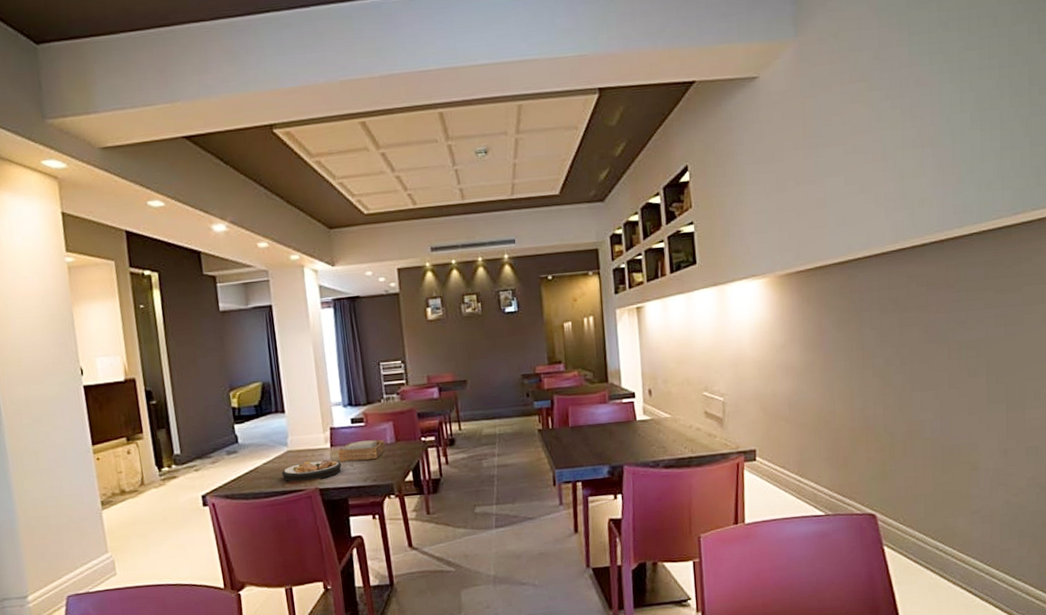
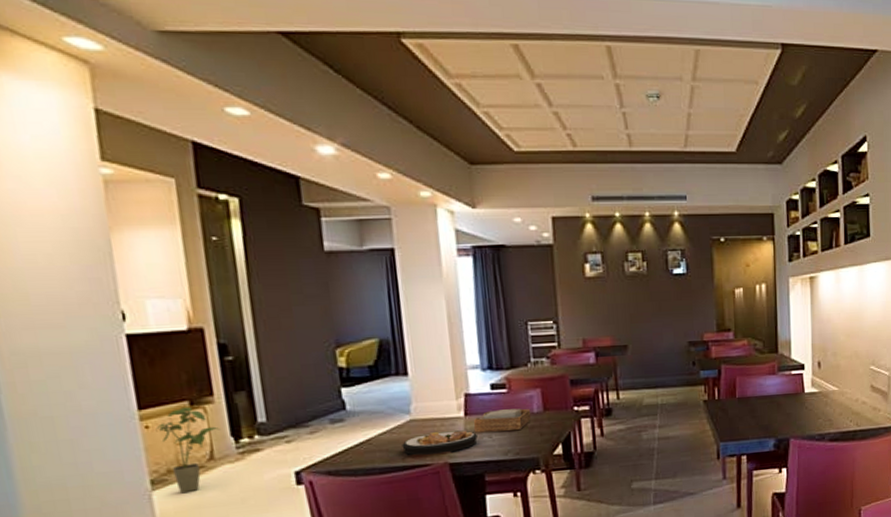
house plant: none [104,442,148,513] -> present [155,406,221,494]

